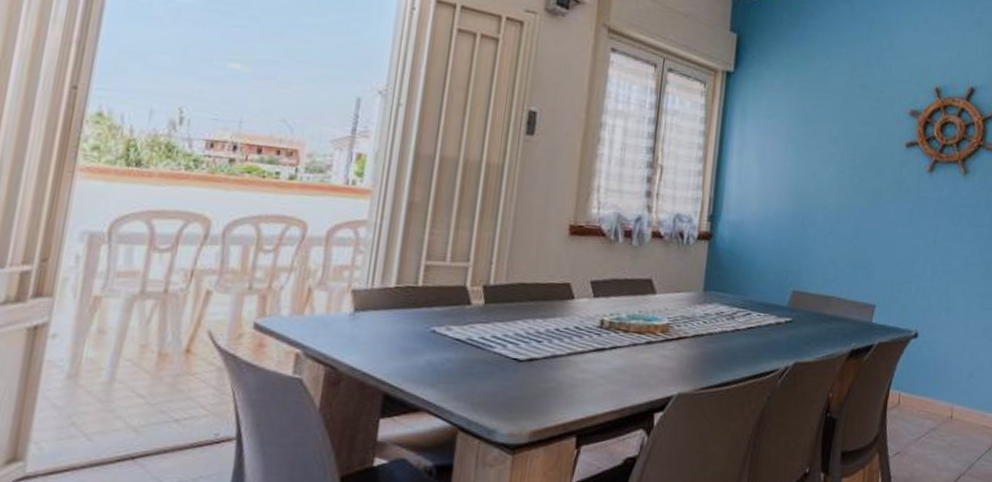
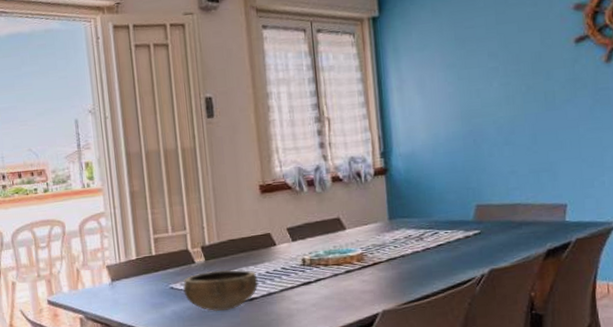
bowl: none [447,317,544,370] -> present [183,269,258,312]

